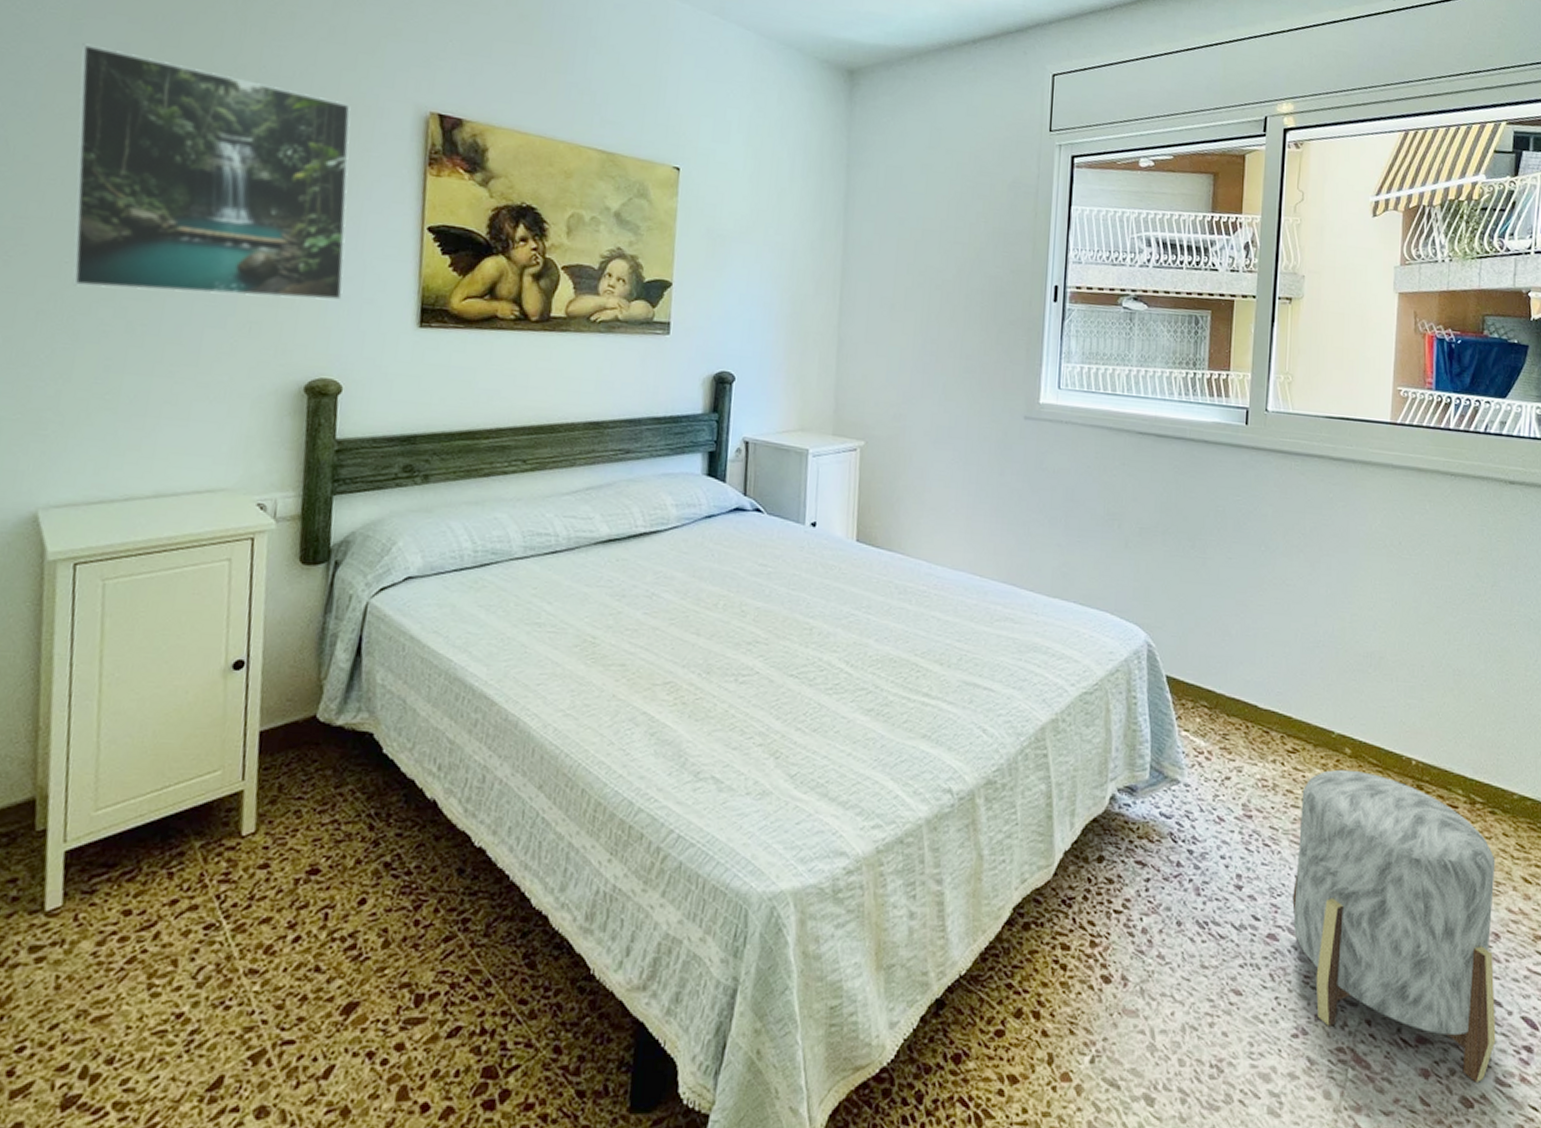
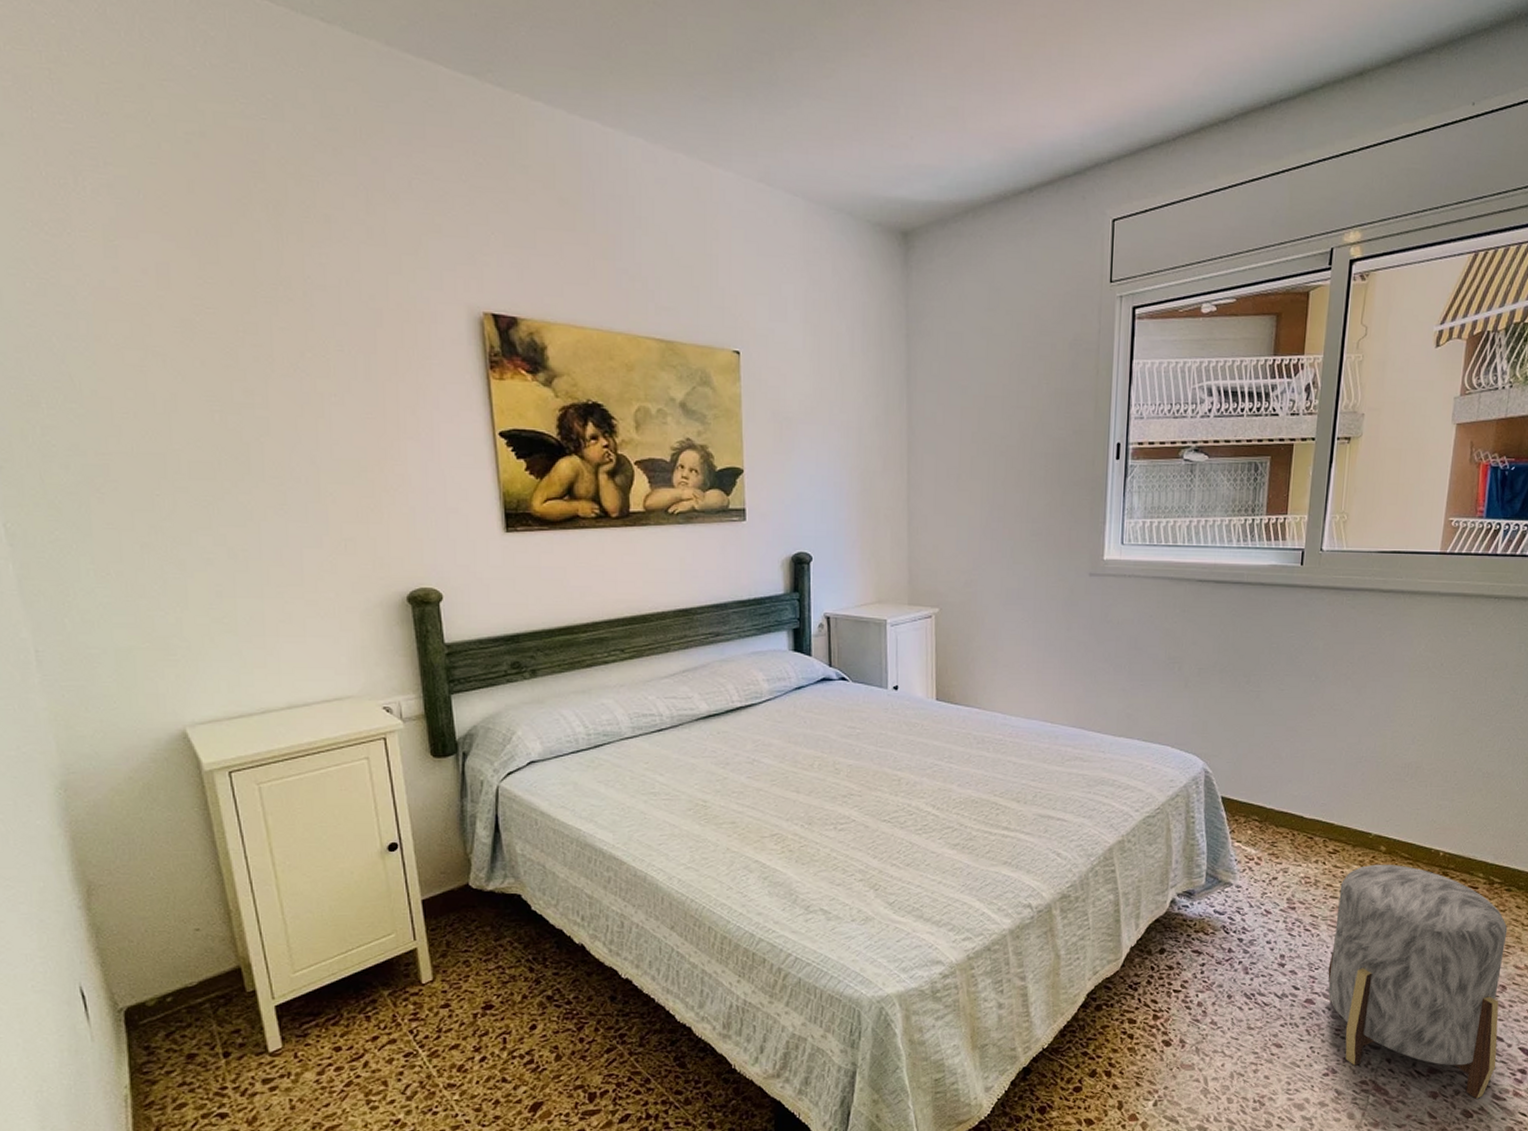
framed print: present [72,43,351,301] -> none [121,267,427,518]

